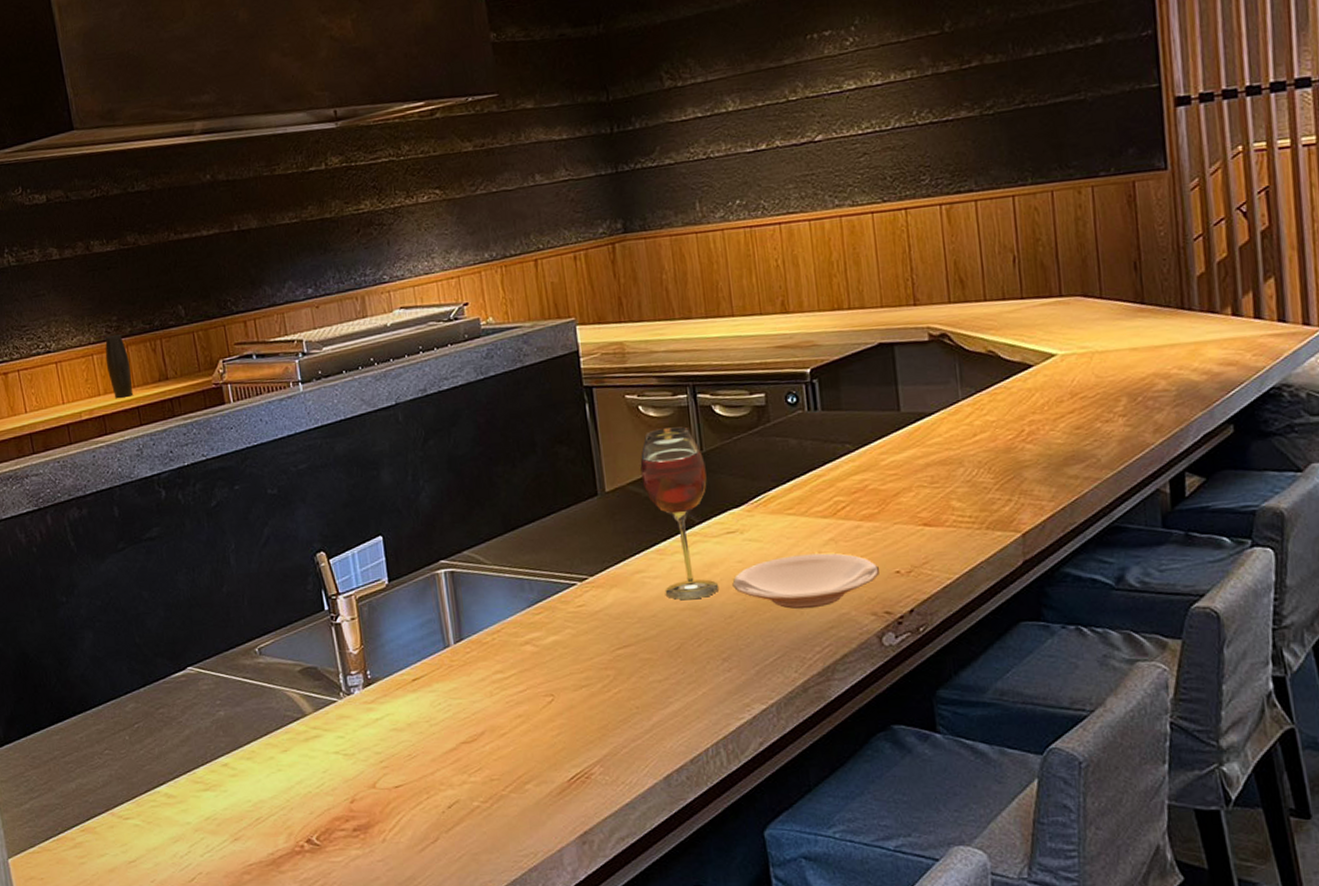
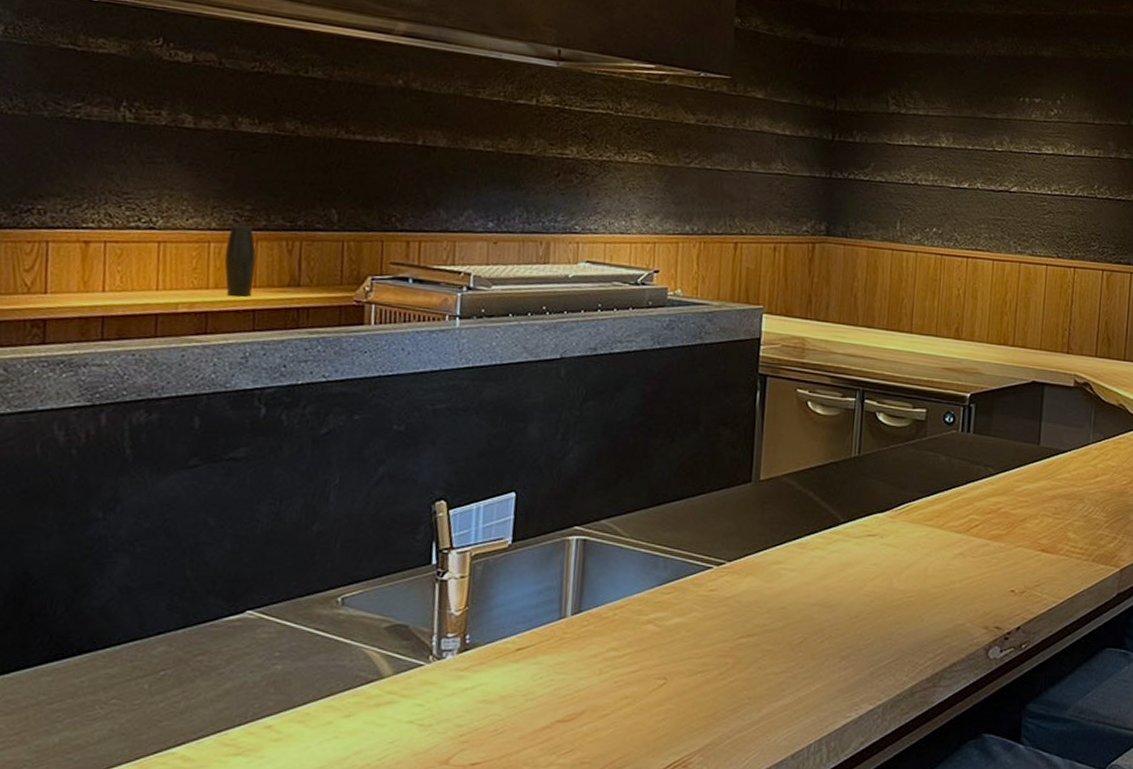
wineglass: present [640,426,720,600] -> none [797,426,861,596]
saucer: present [732,553,879,609] -> none [864,564,997,617]

